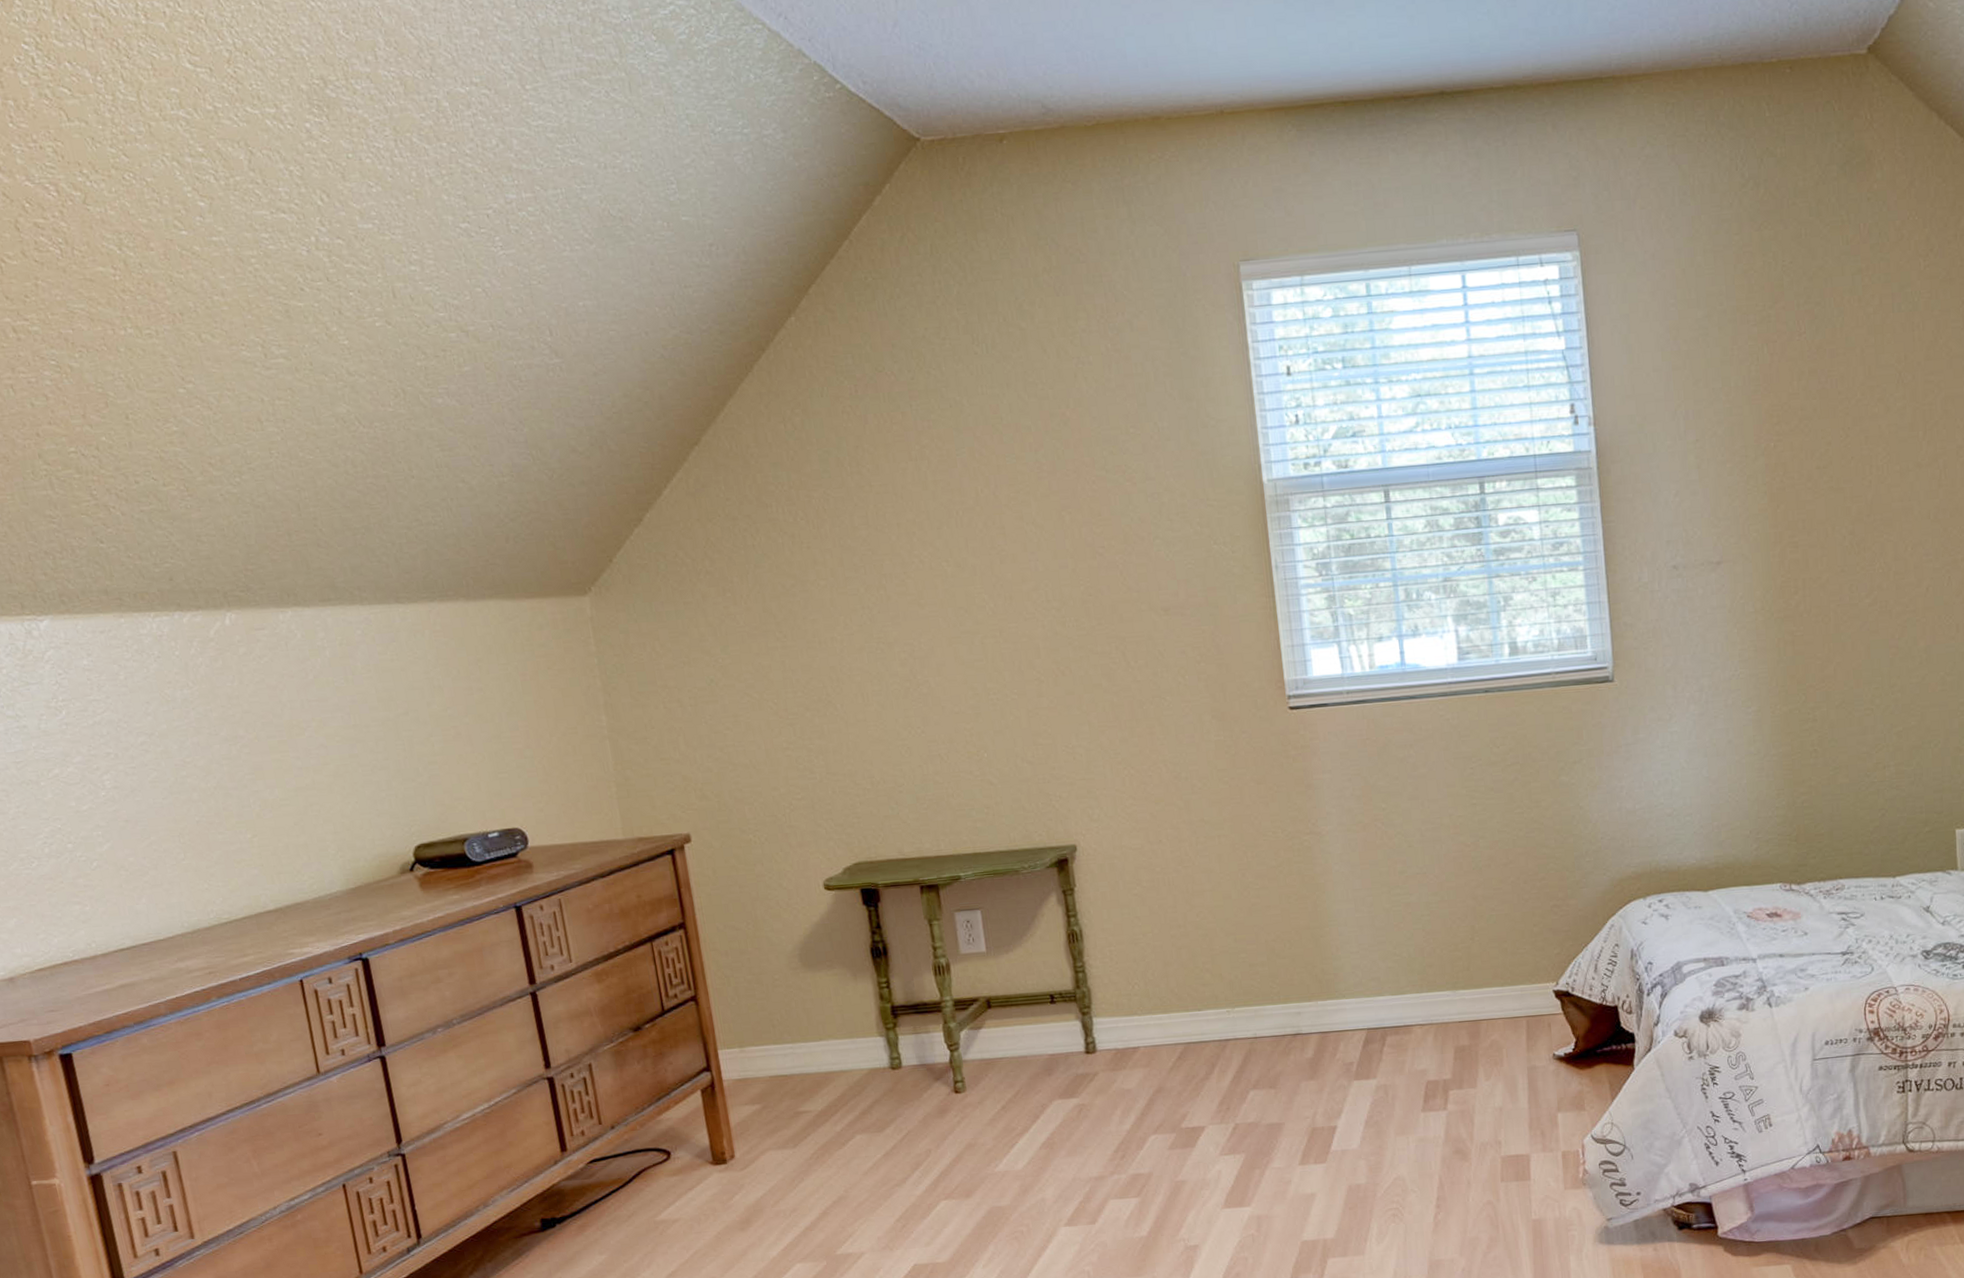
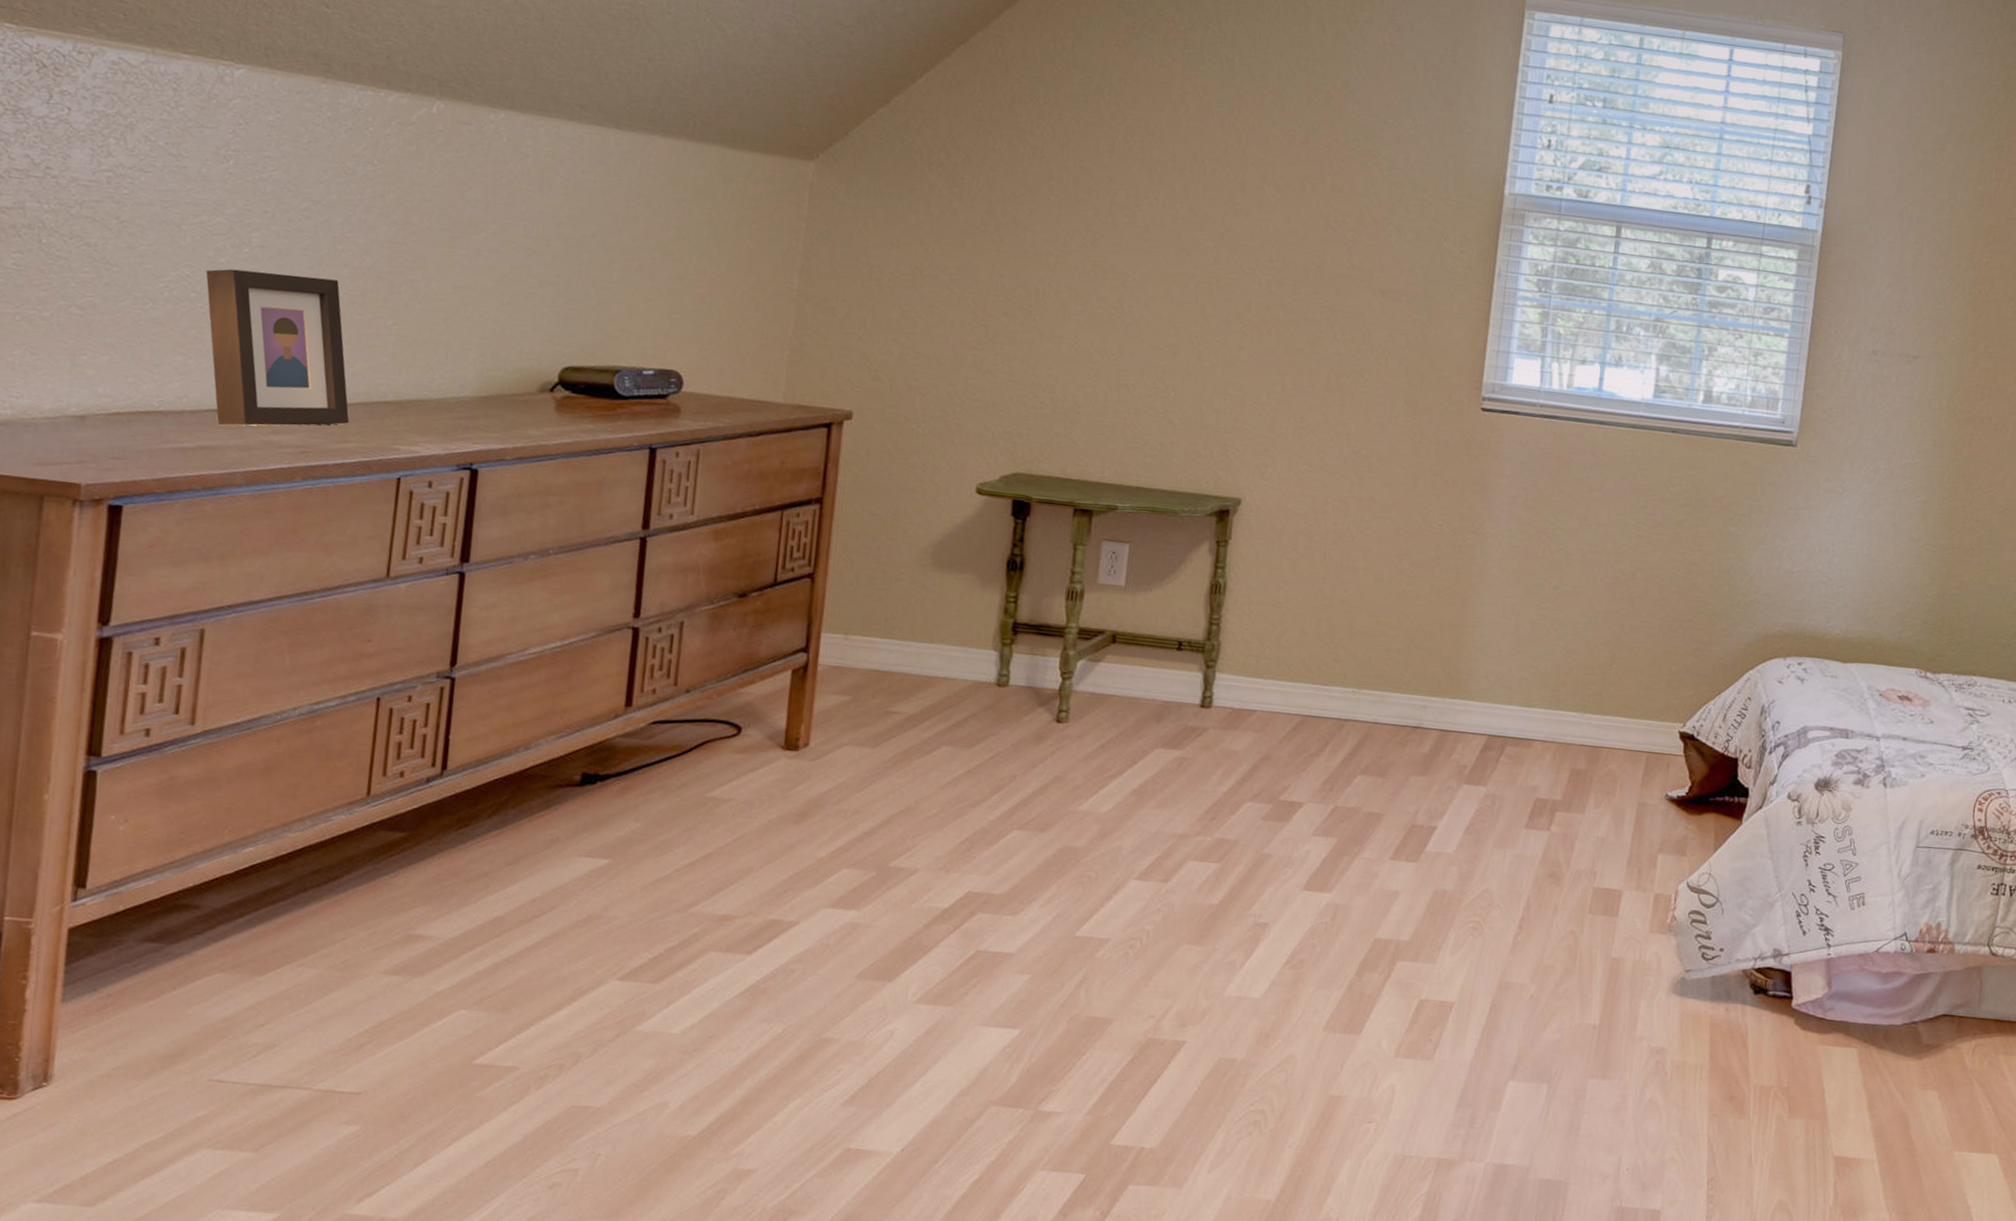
picture frame: none [74,805,242,962] -> present [206,269,350,426]

